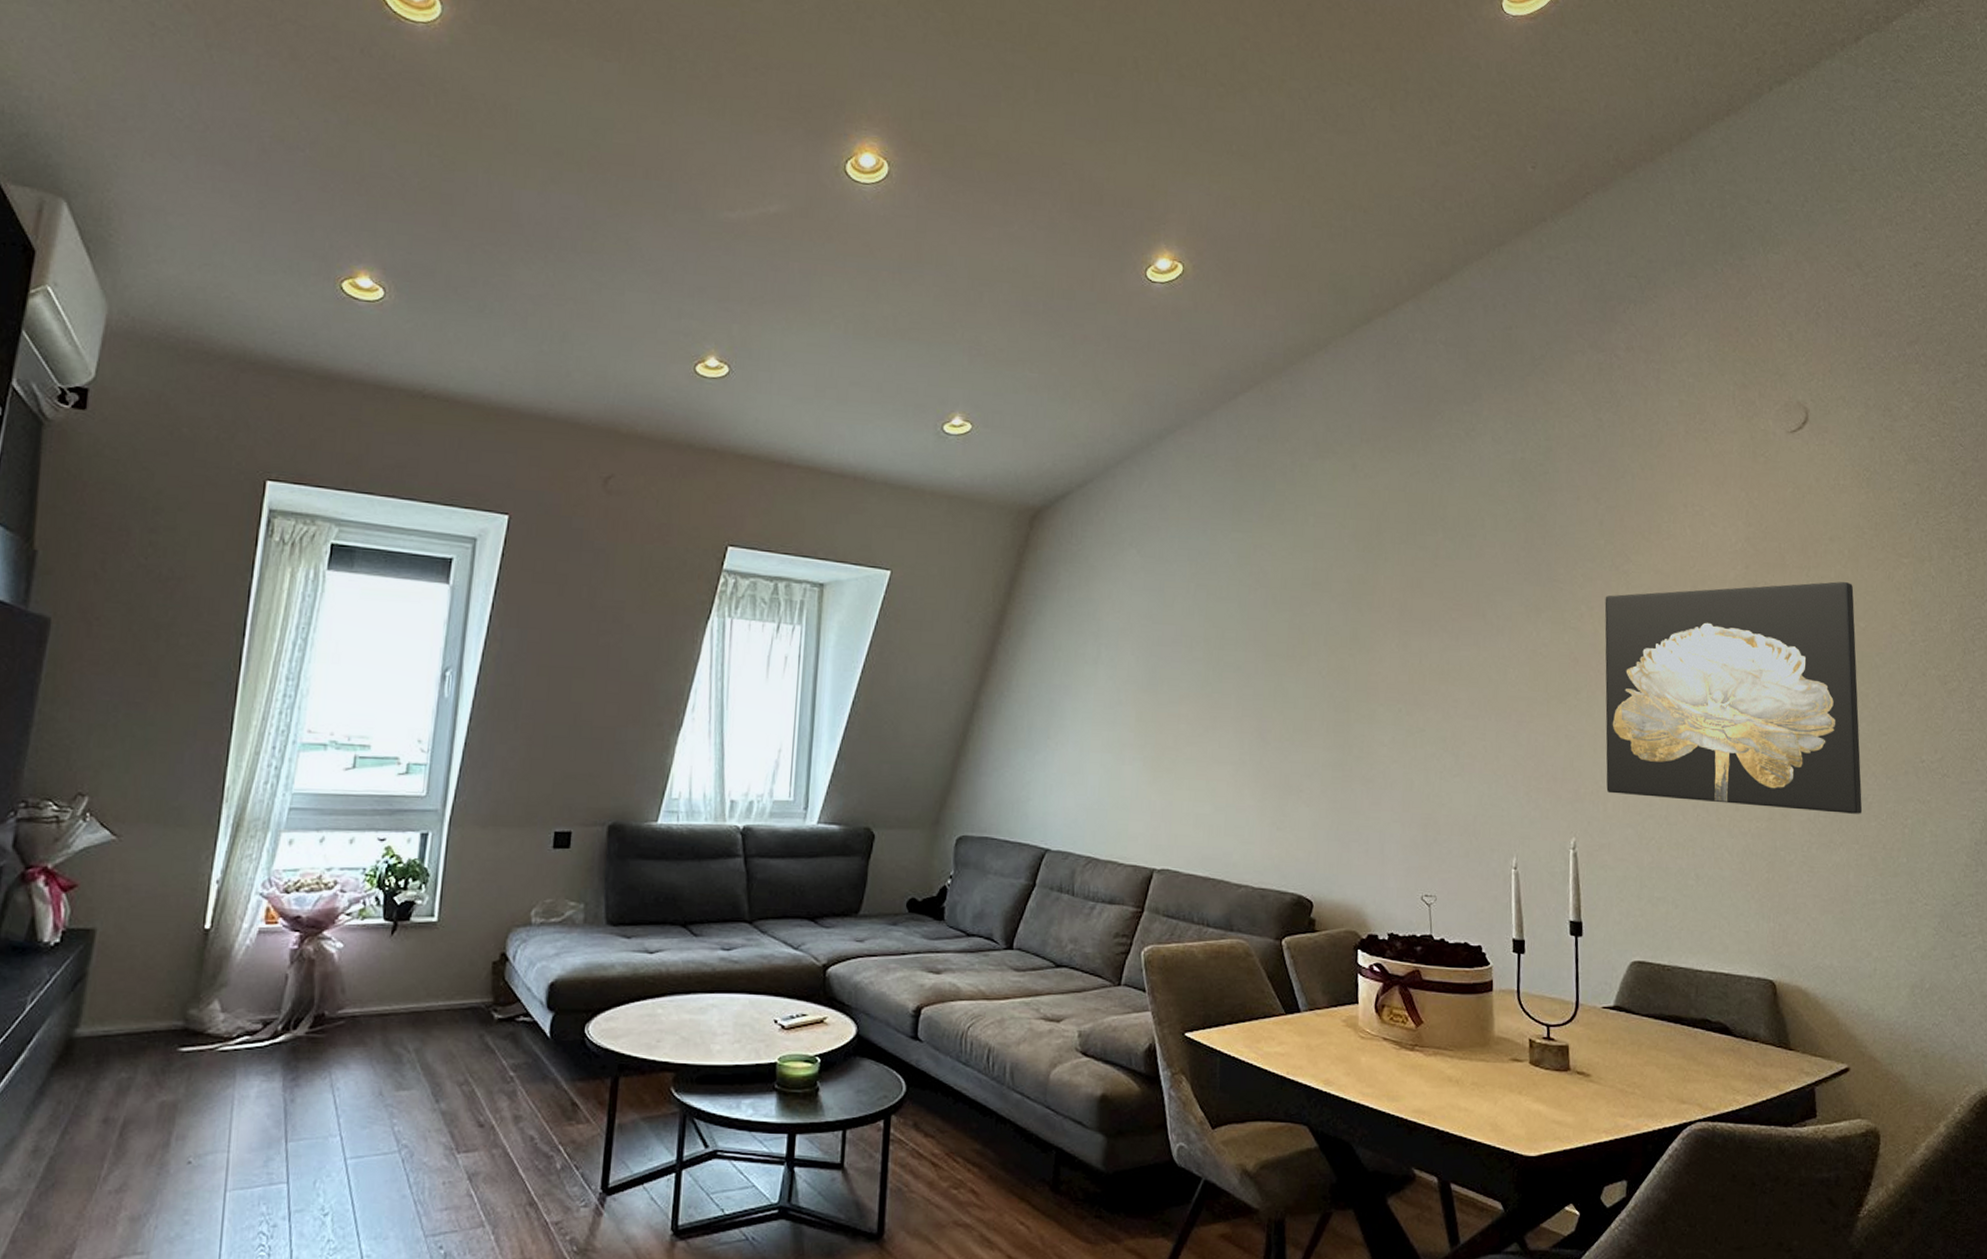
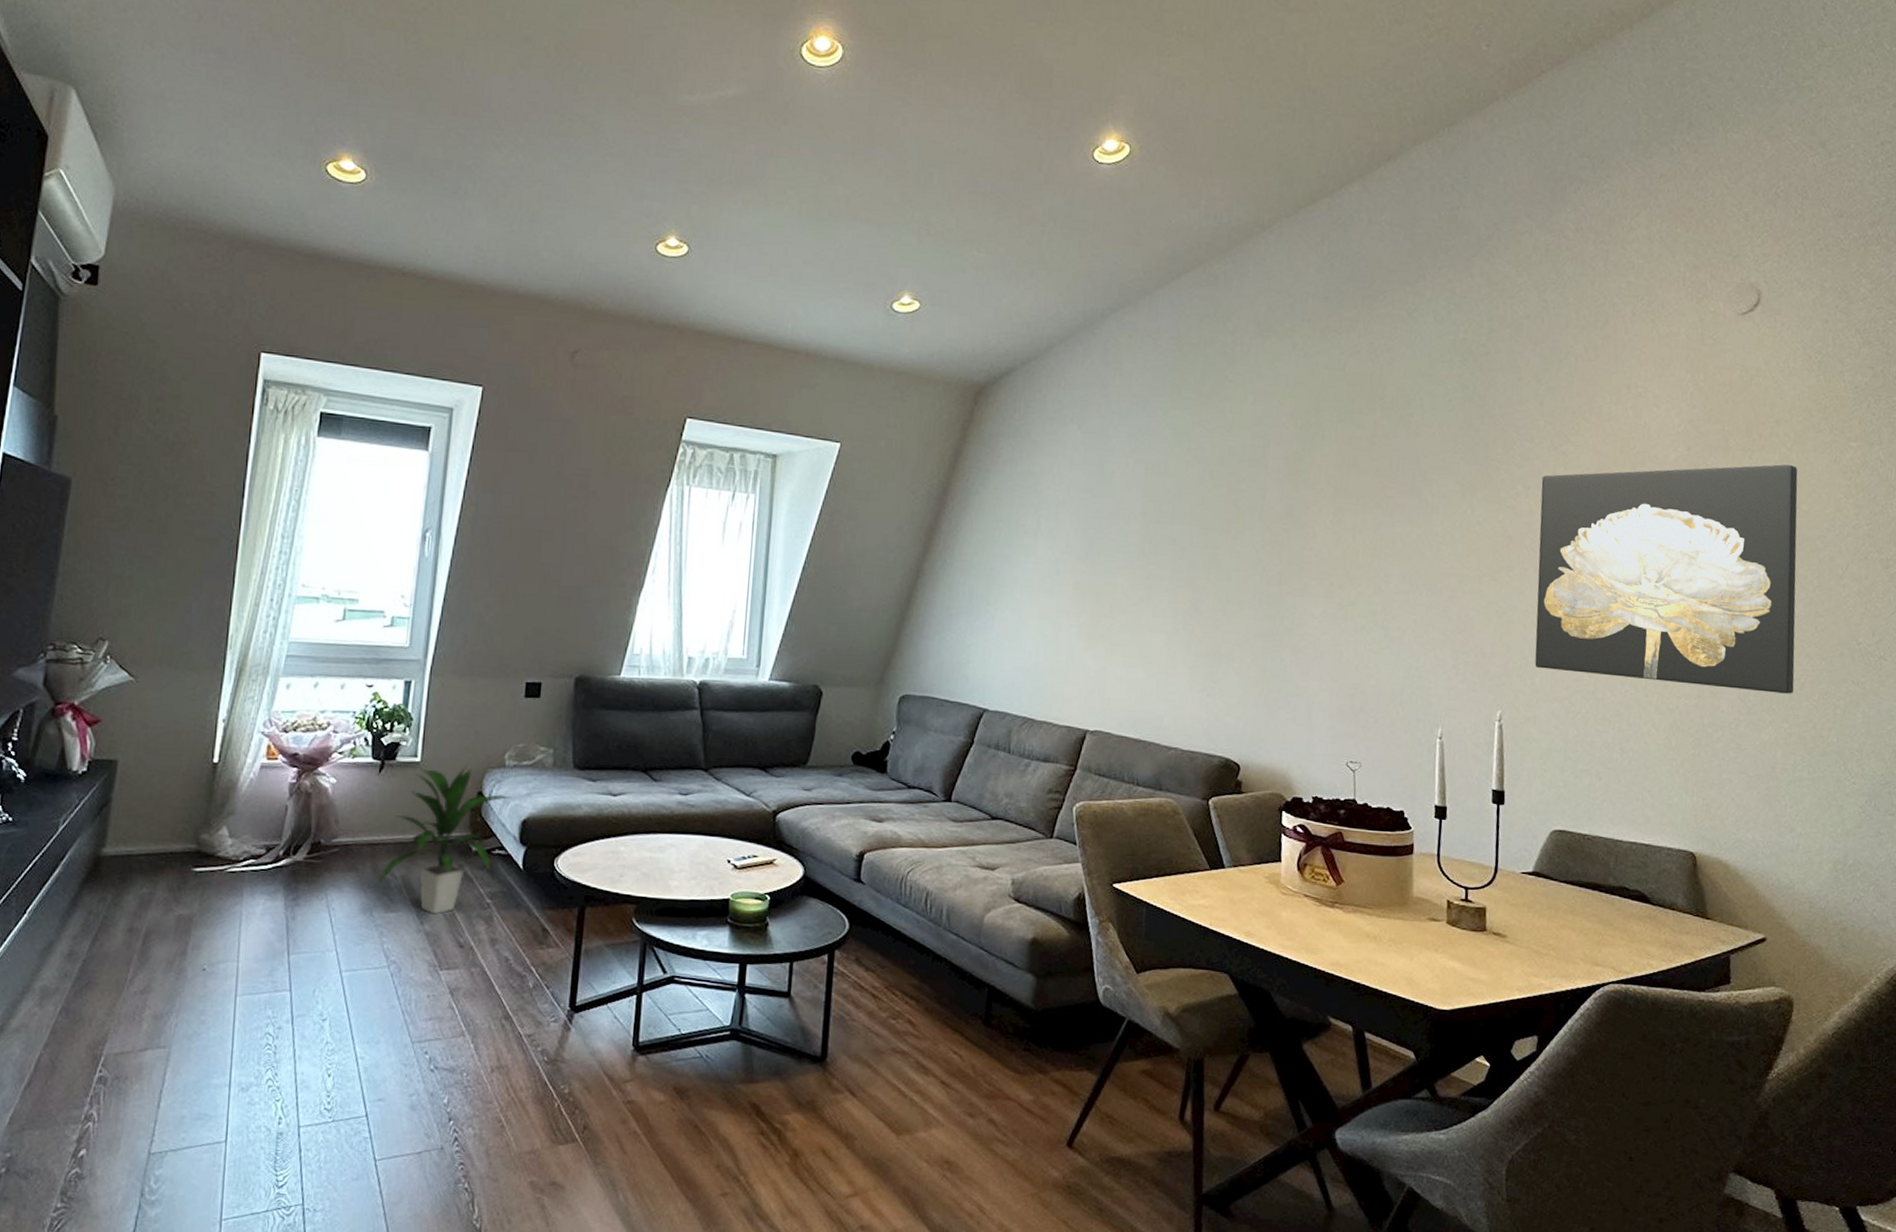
indoor plant: none [386,923,539,1091] -> present [376,764,513,915]

